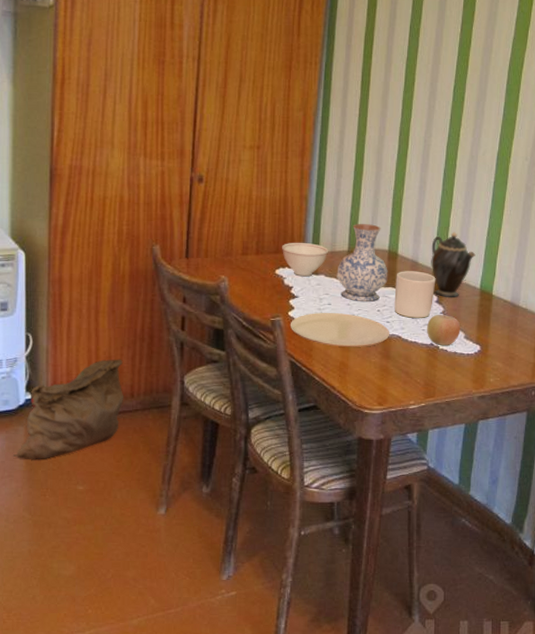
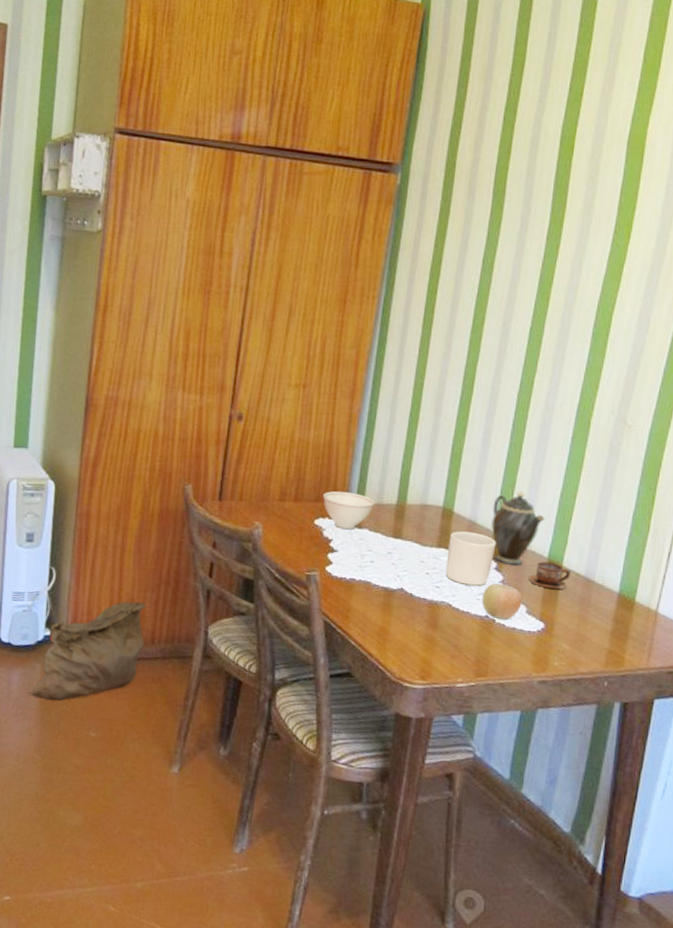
plate: present [290,312,390,347] -> none [326,570,439,613]
vase: present [336,224,388,303] -> none [382,475,441,564]
cup: none [464,292,499,316] -> present [528,561,570,590]

